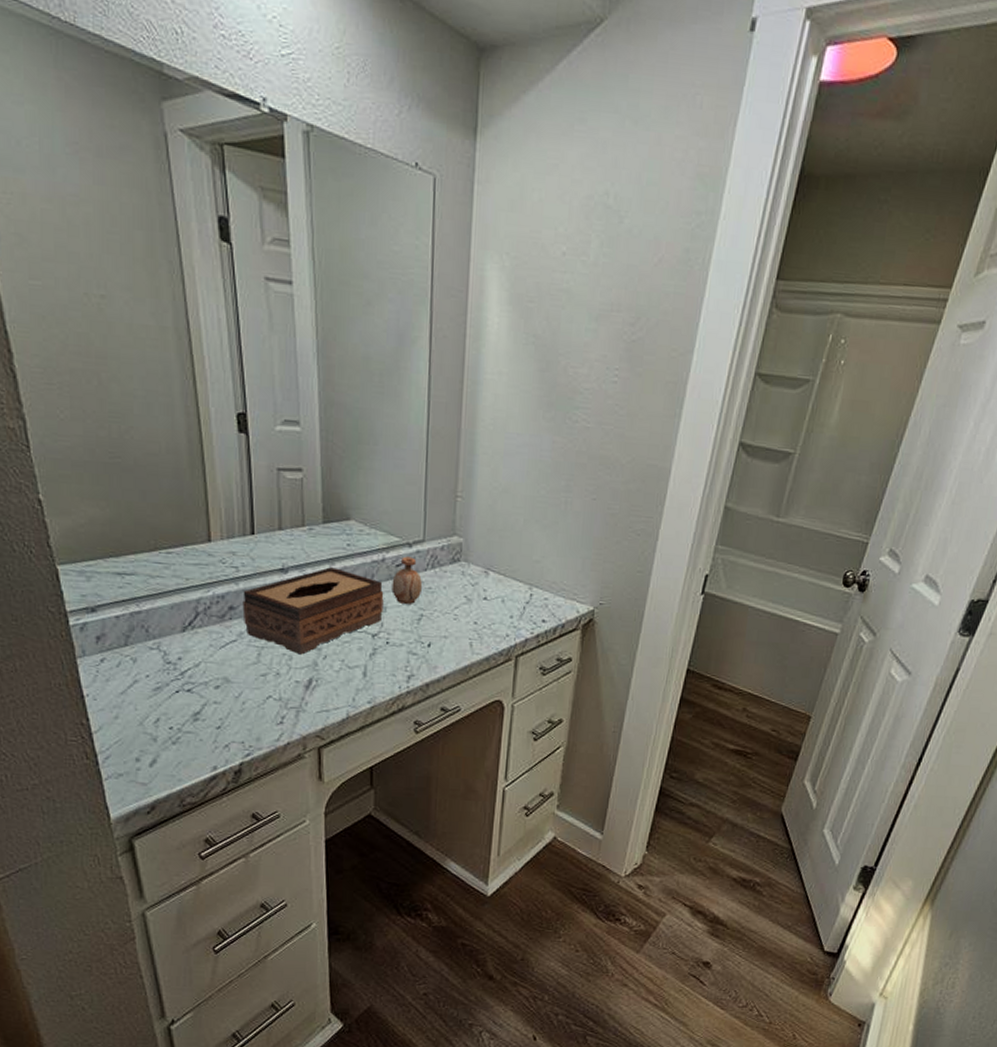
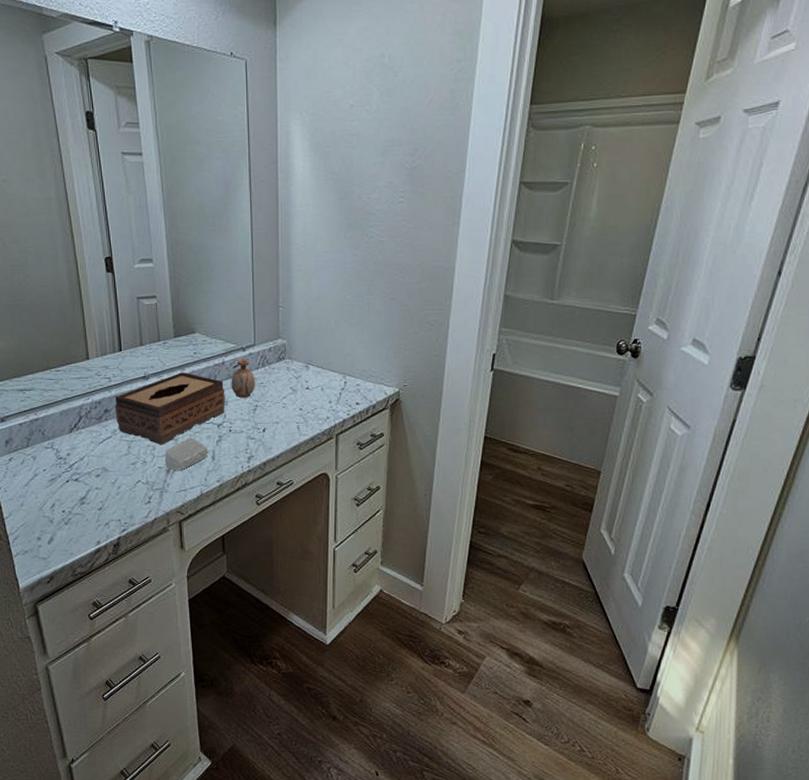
soap bar: none [304,647,359,688] -> present [165,437,208,471]

